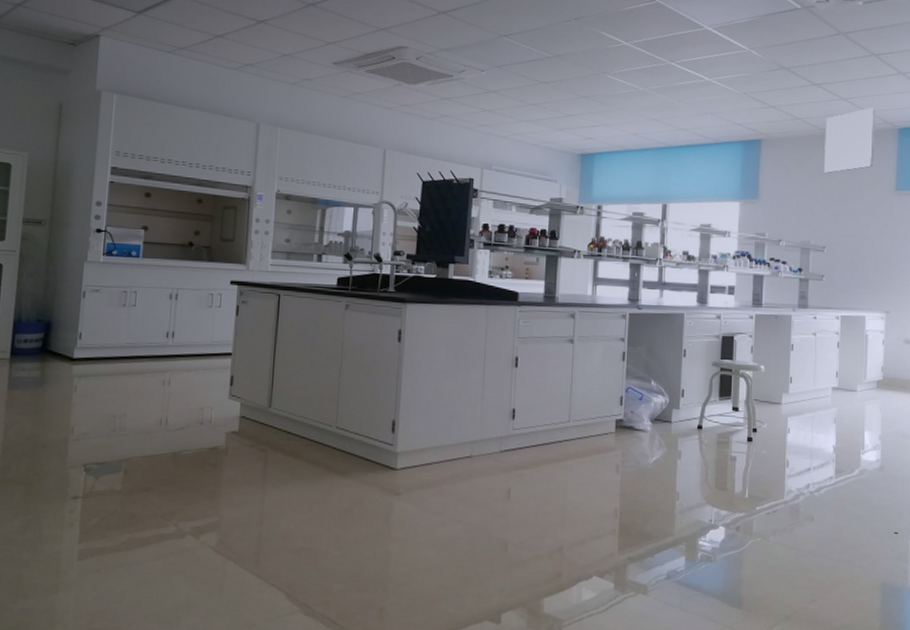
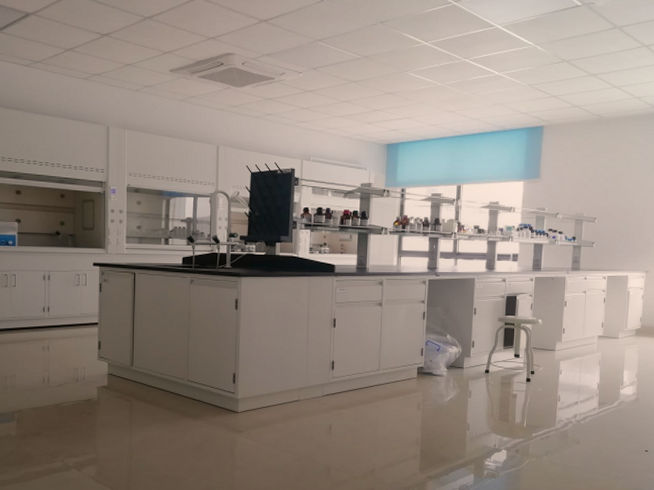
light panel: present [823,108,875,173] -> none [596,94,644,154]

